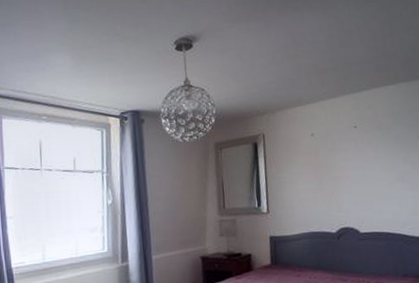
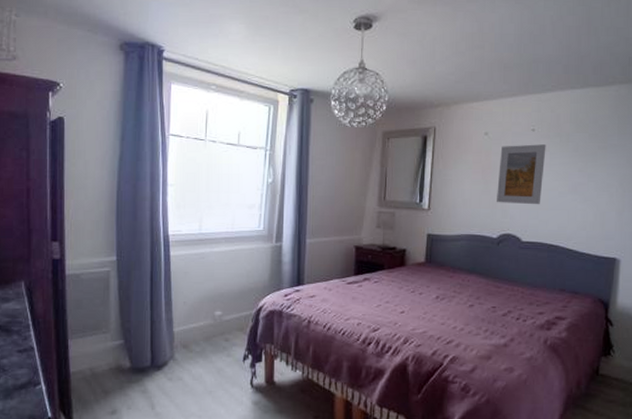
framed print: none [328,139,372,199] -> present [497,144,546,205]

